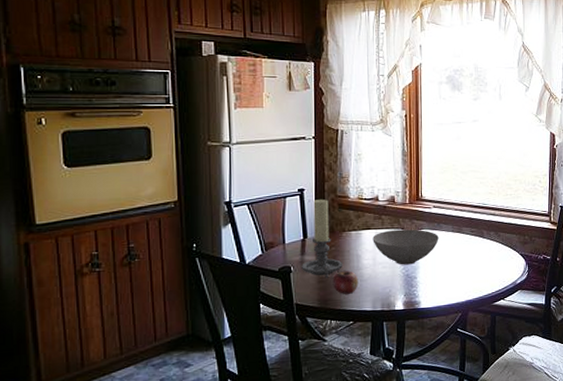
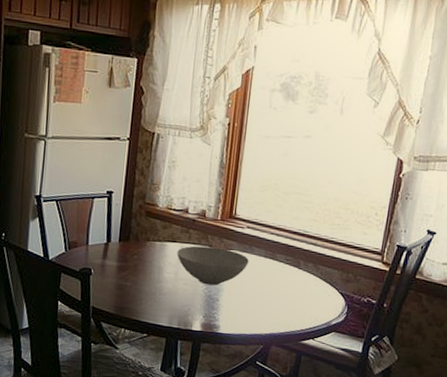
candle holder: present [302,198,342,278] -> none [102,203,143,286]
apple: present [332,270,359,294] -> none [130,280,158,306]

